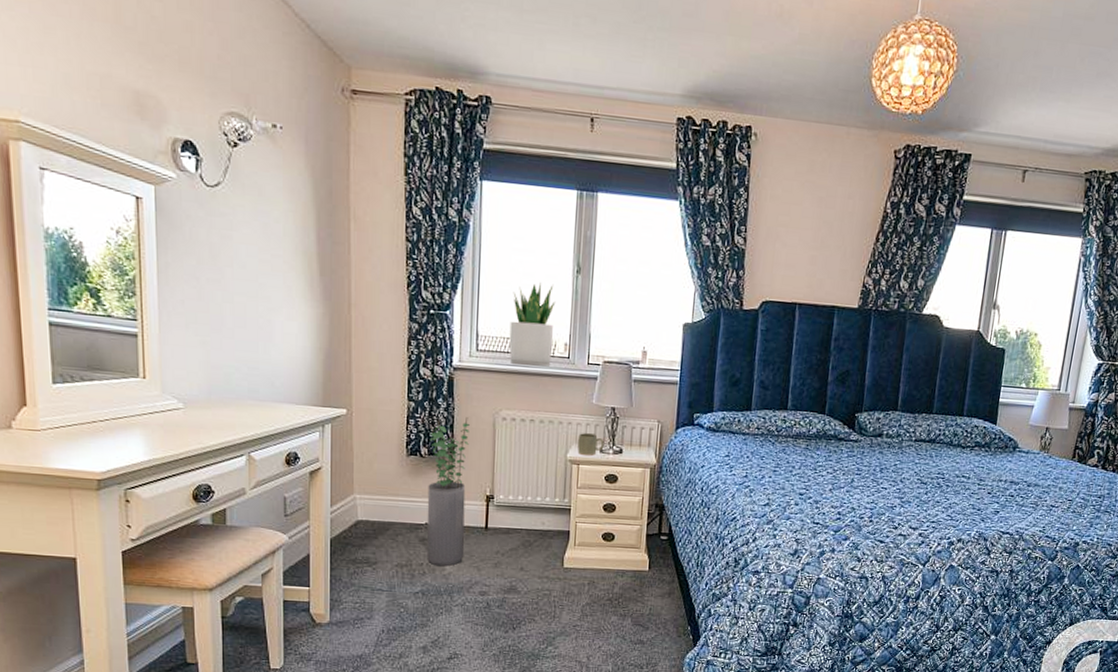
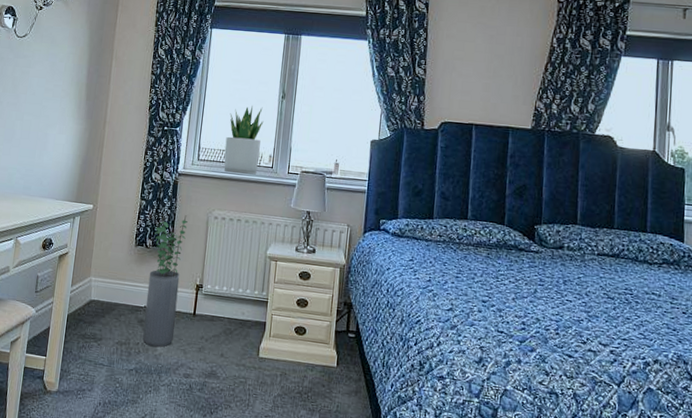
mug: present [577,433,604,457] -> none [276,233,300,255]

